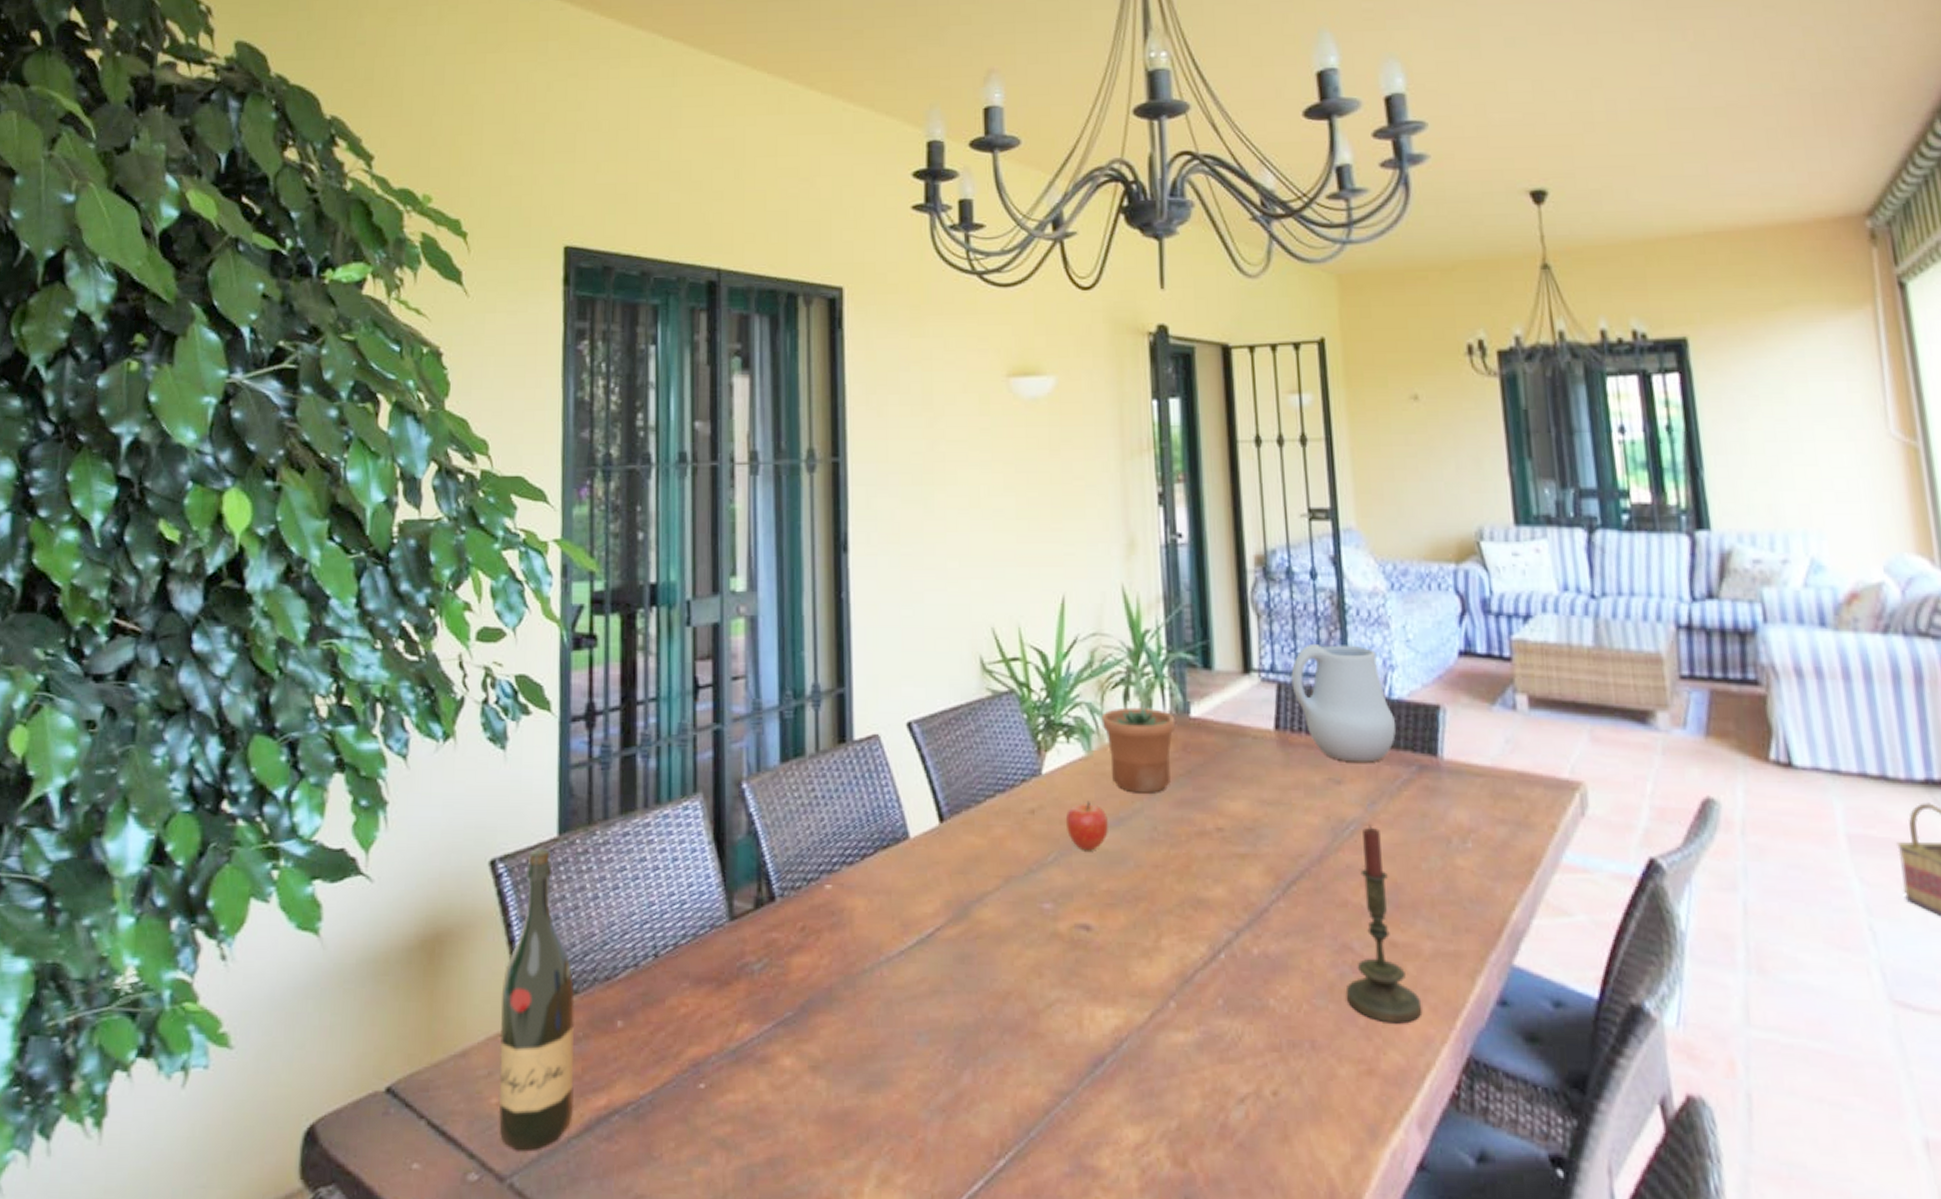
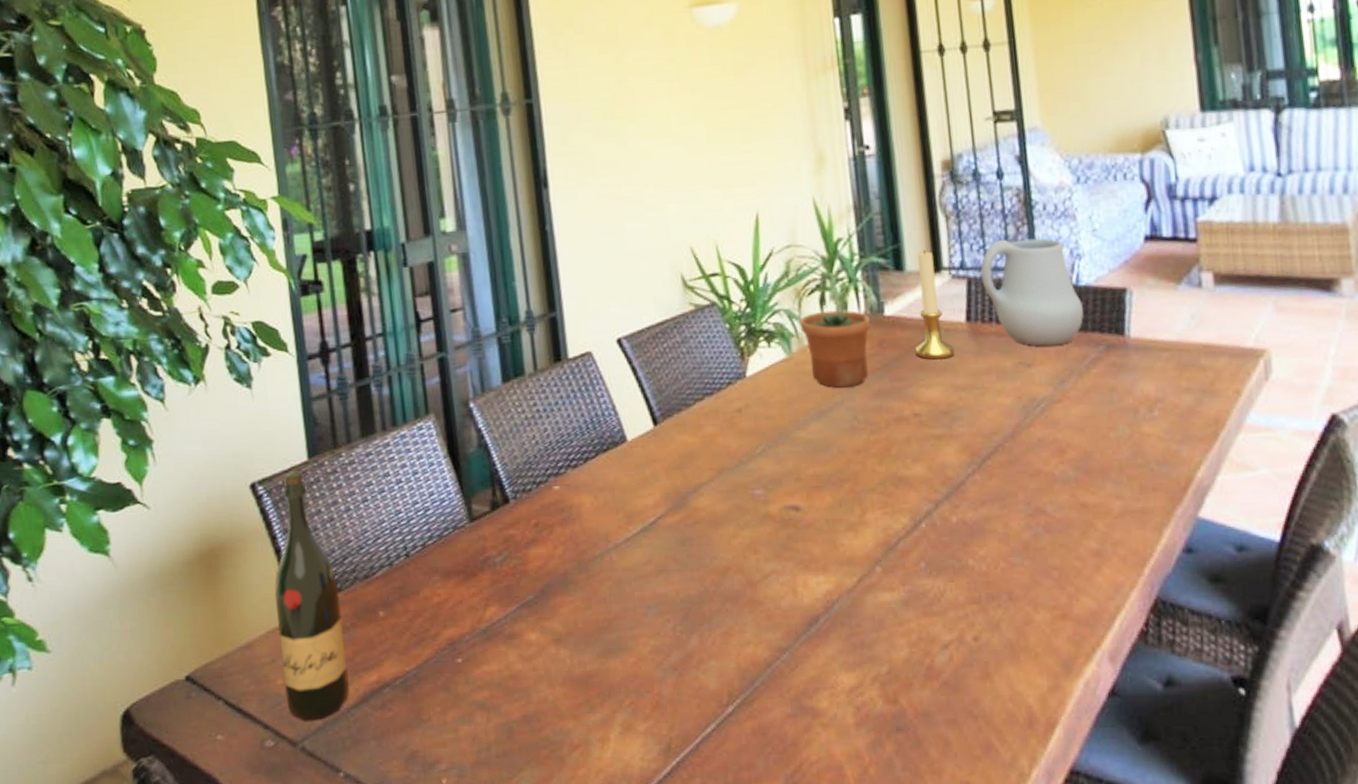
fruit: present [1065,800,1108,851] -> none [770,397,812,442]
candle holder: none [1220,649,1262,769] -> present [914,250,955,360]
candle: present [1345,825,1422,1024] -> none [1039,402,1112,574]

